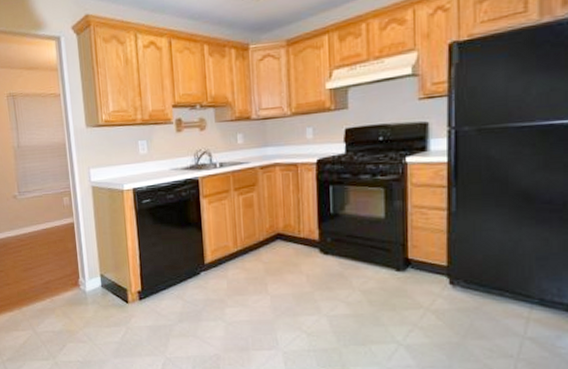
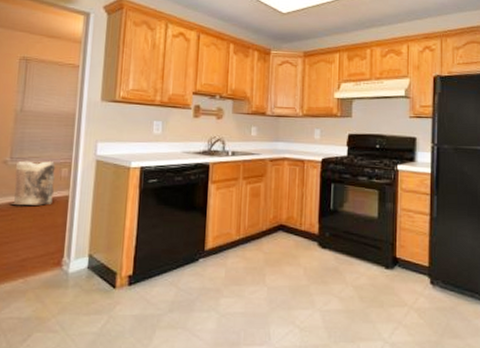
bag: none [24,191,61,235] -> present [10,160,56,206]

